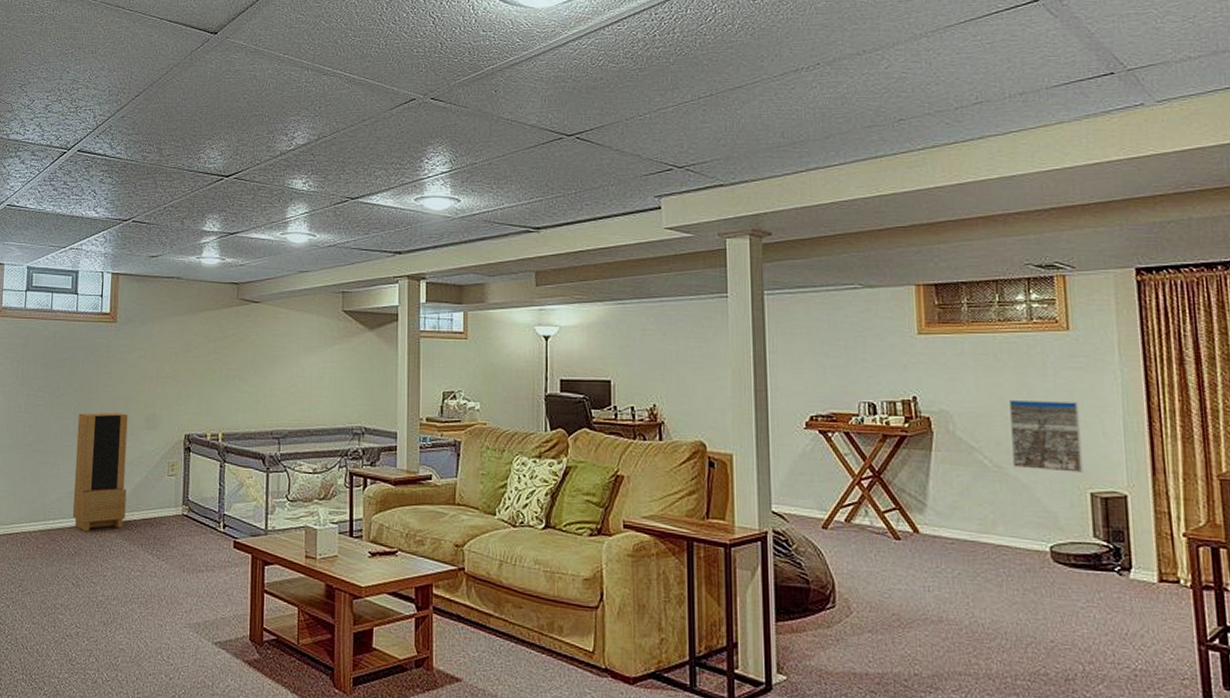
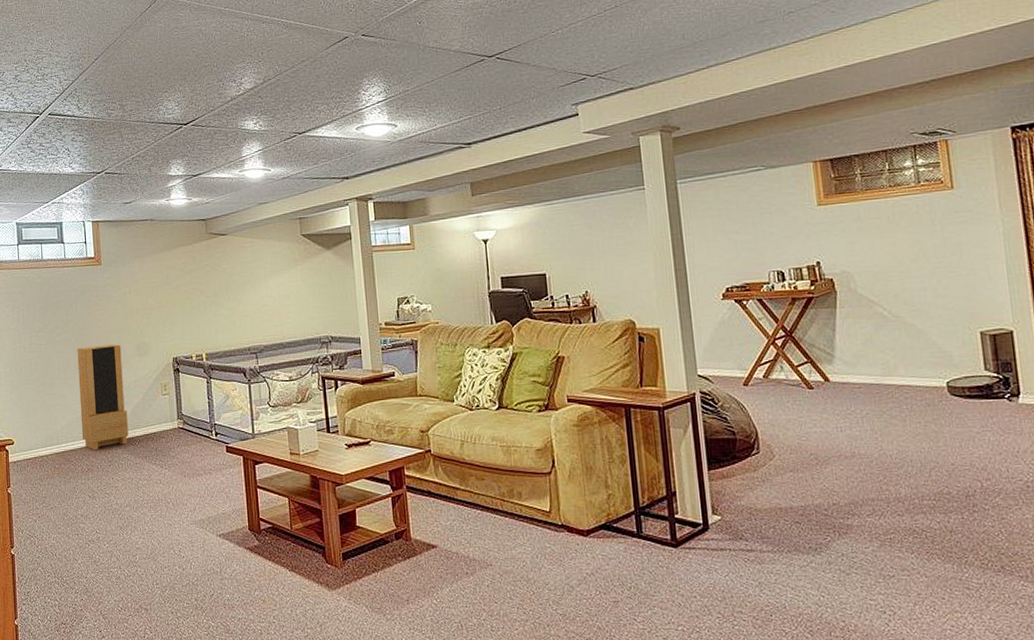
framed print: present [1010,399,1084,473] -> none [903,252,973,316]

